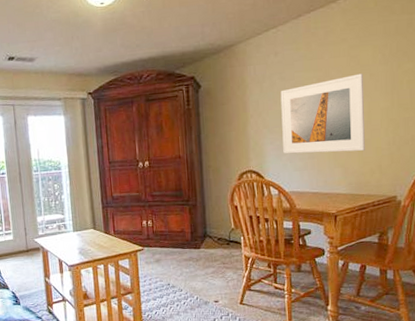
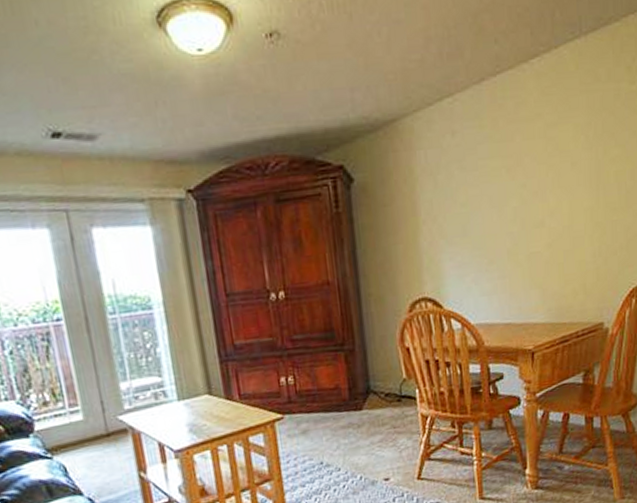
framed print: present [280,73,365,154] -> none [460,161,566,273]

